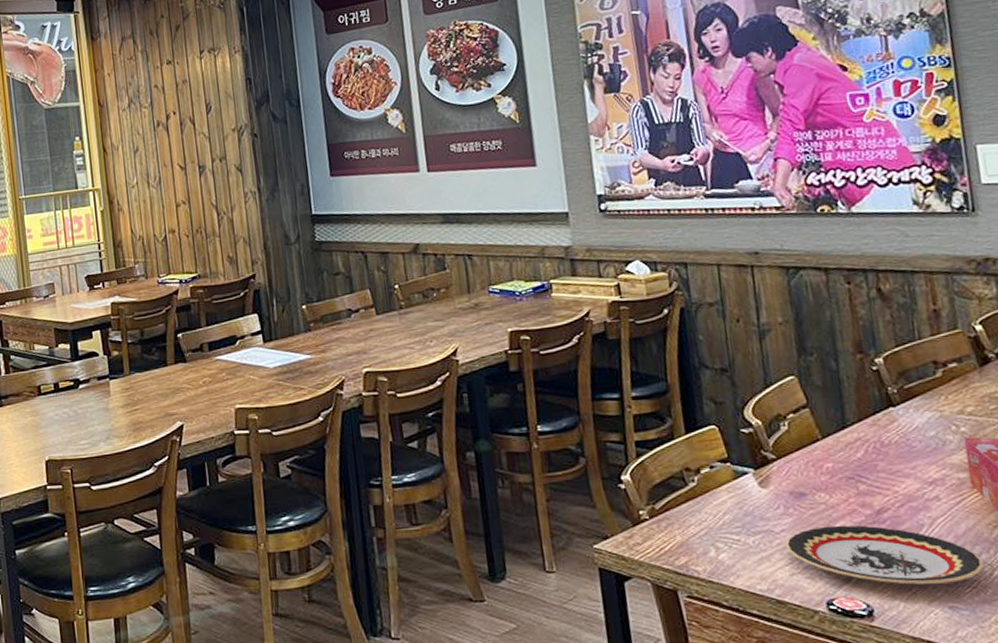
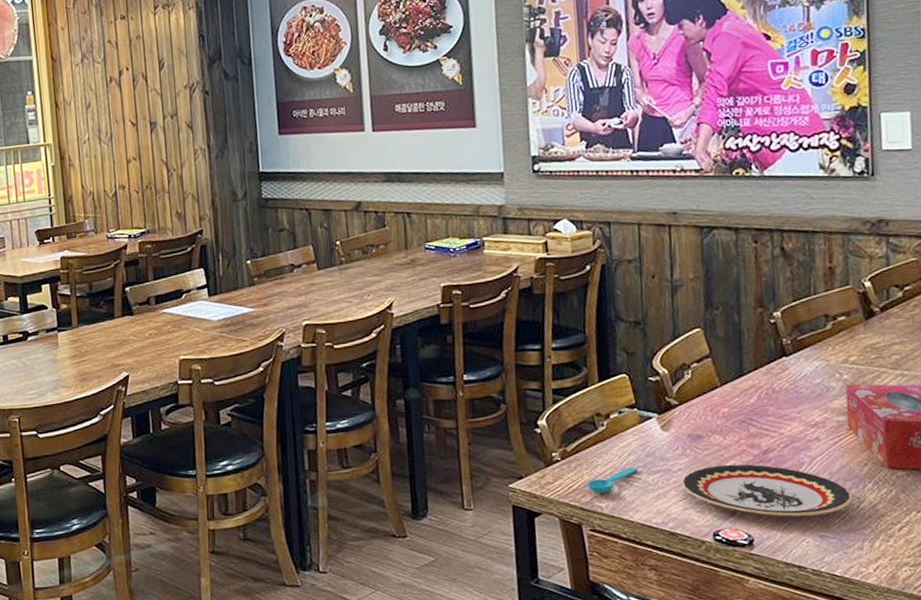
spoon: none [680,527,737,556] -> present [588,467,639,493]

